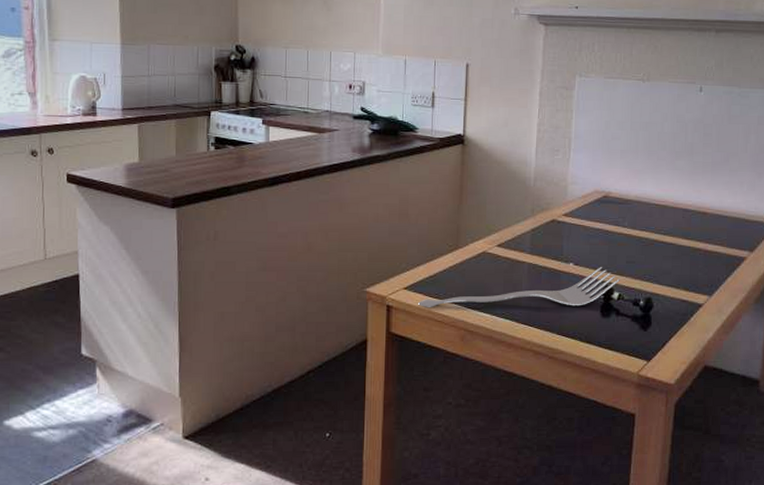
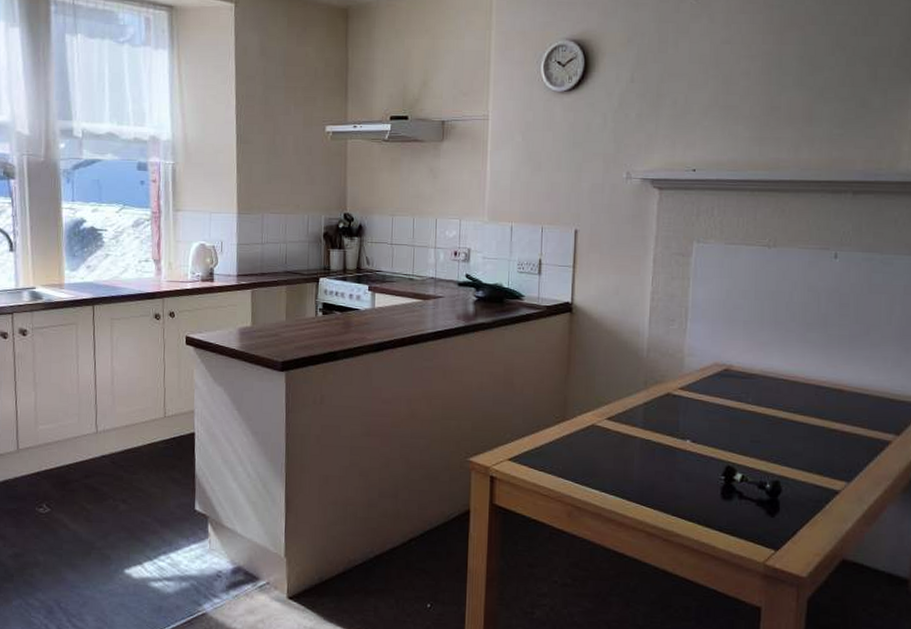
placemat: present [418,267,621,307] -> none [523,445,744,487]

